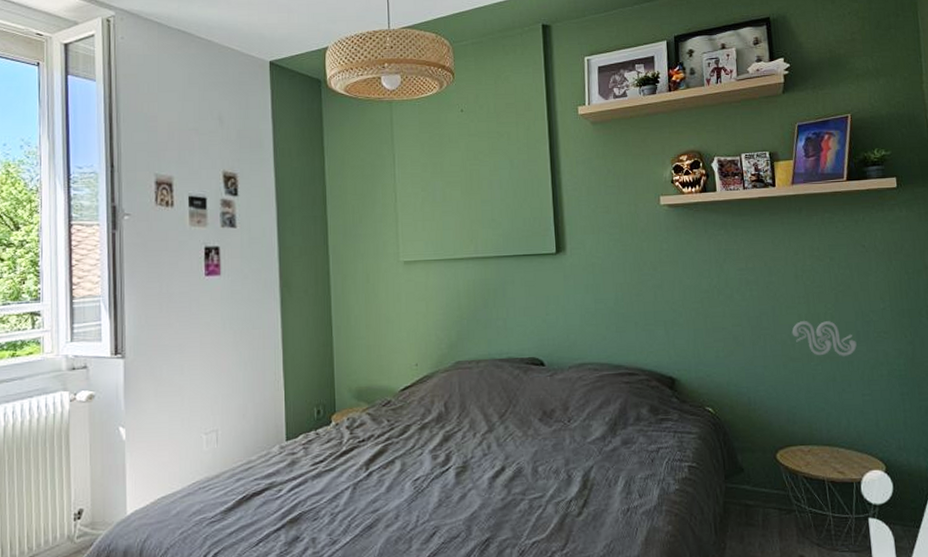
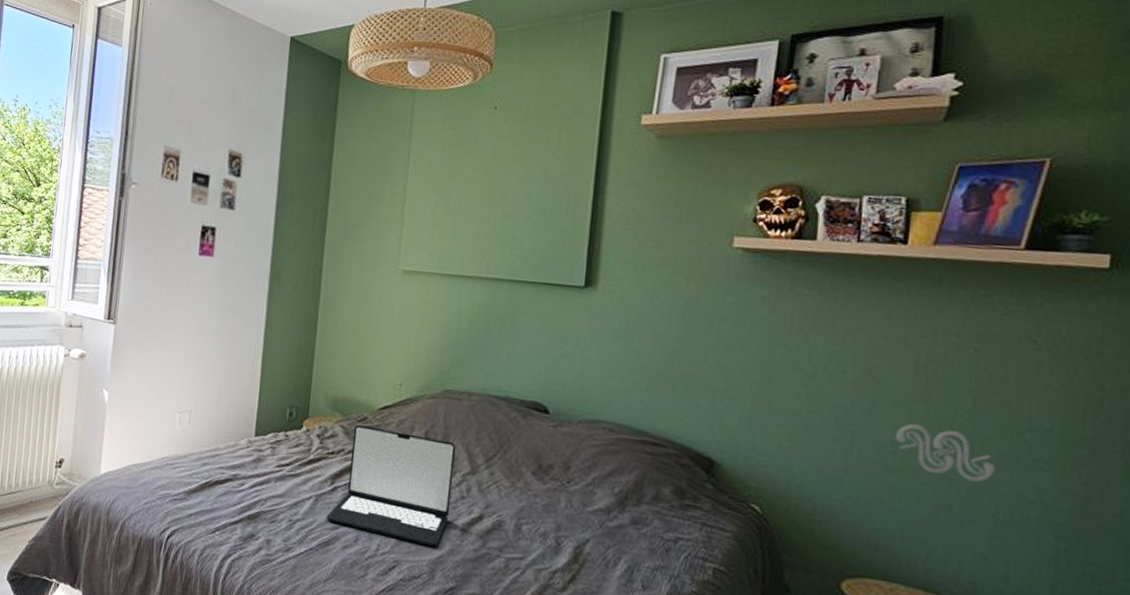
laptop: none [365,407,476,506] -> present [326,424,457,547]

